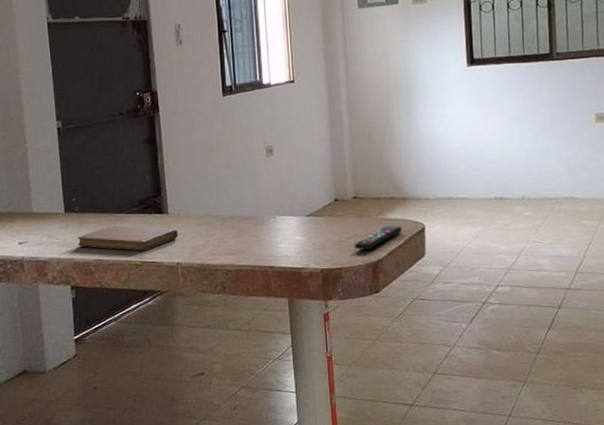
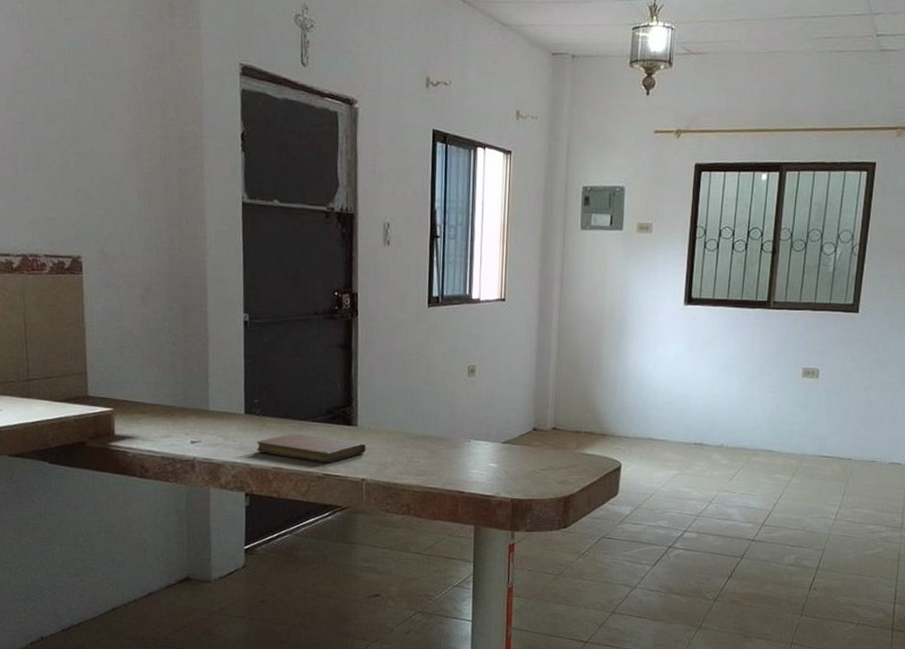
remote control: present [354,226,402,250] -> none [547,461,598,483]

